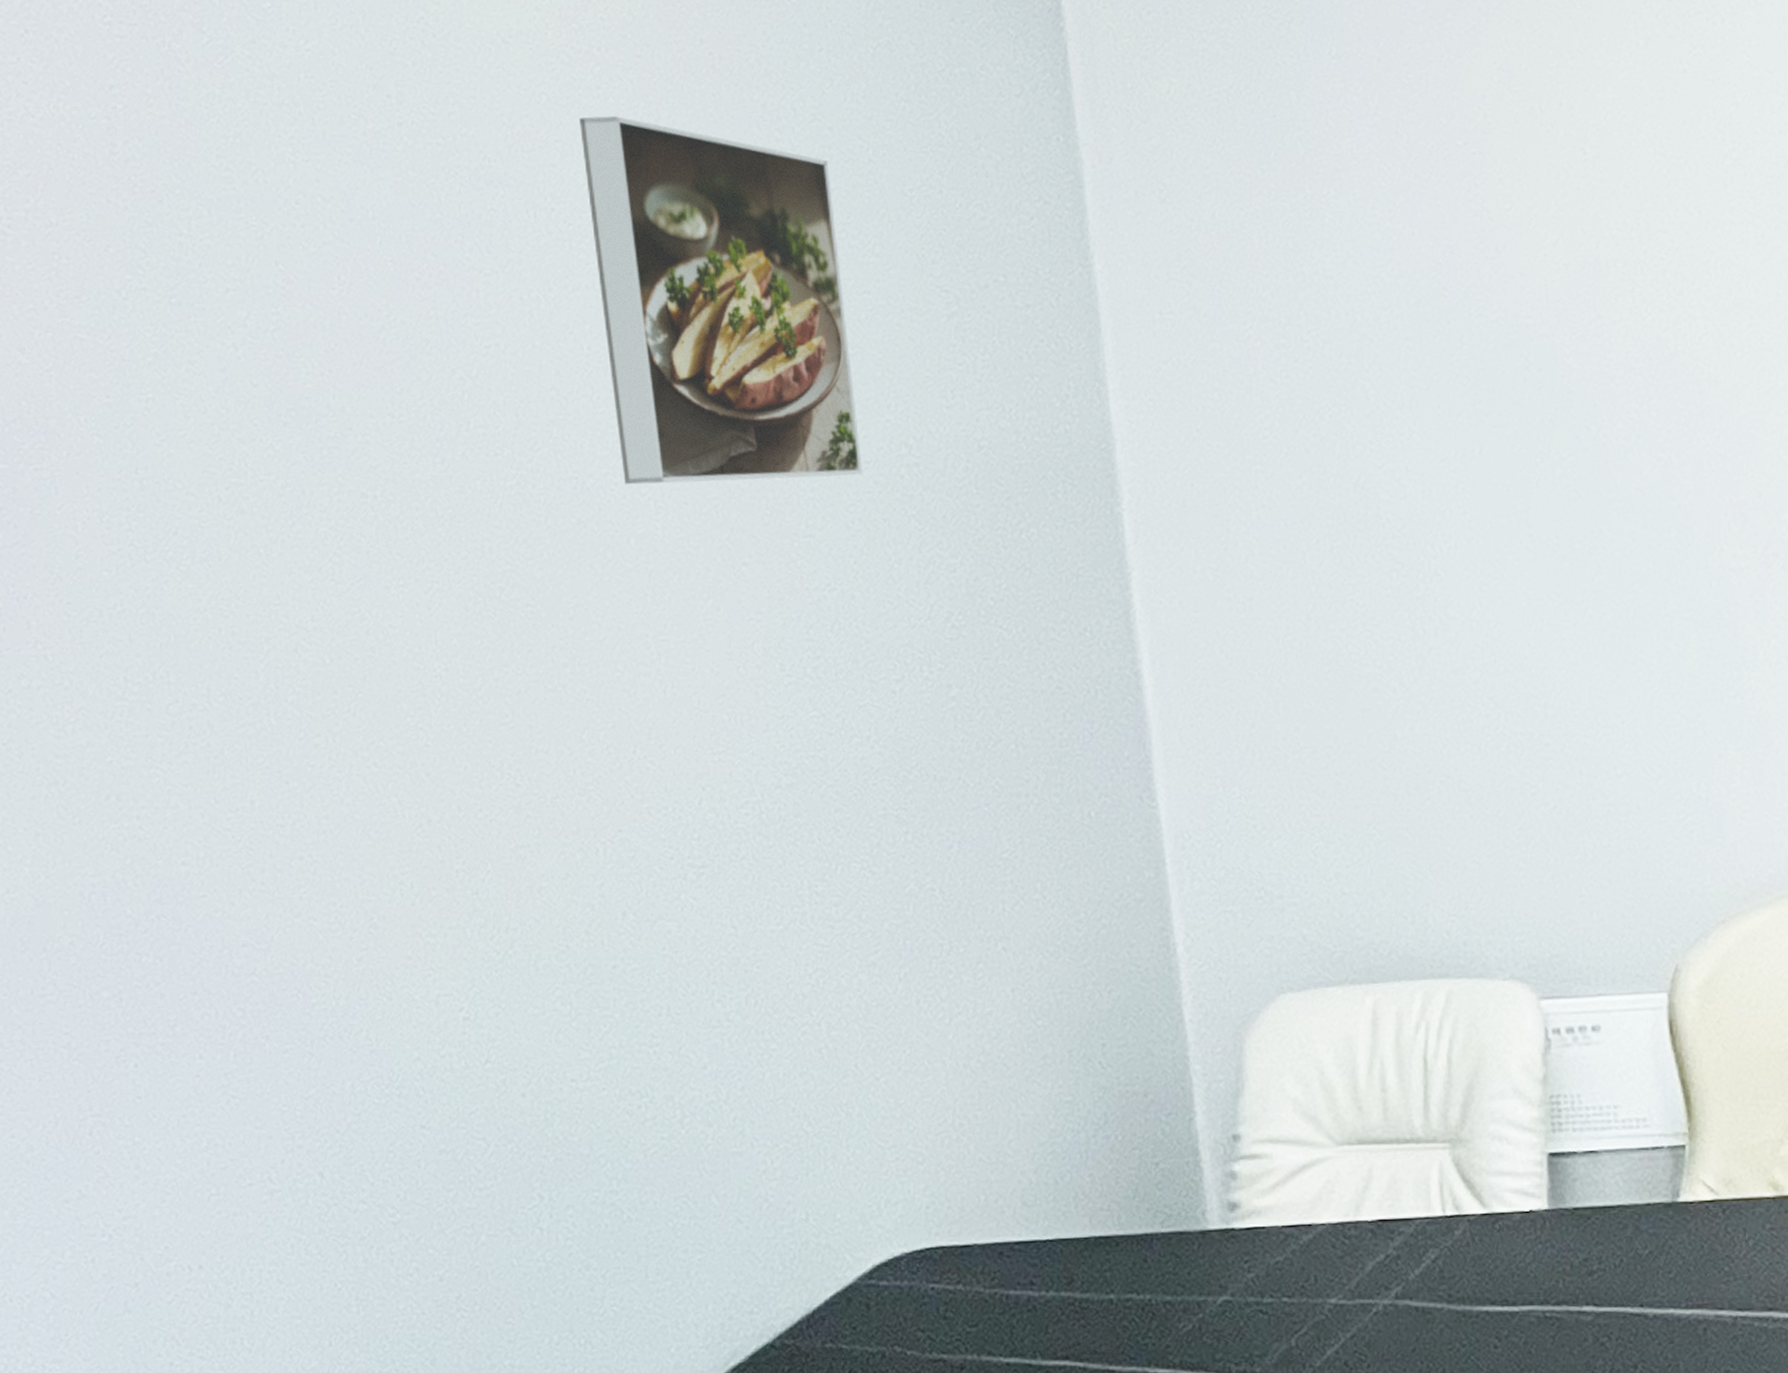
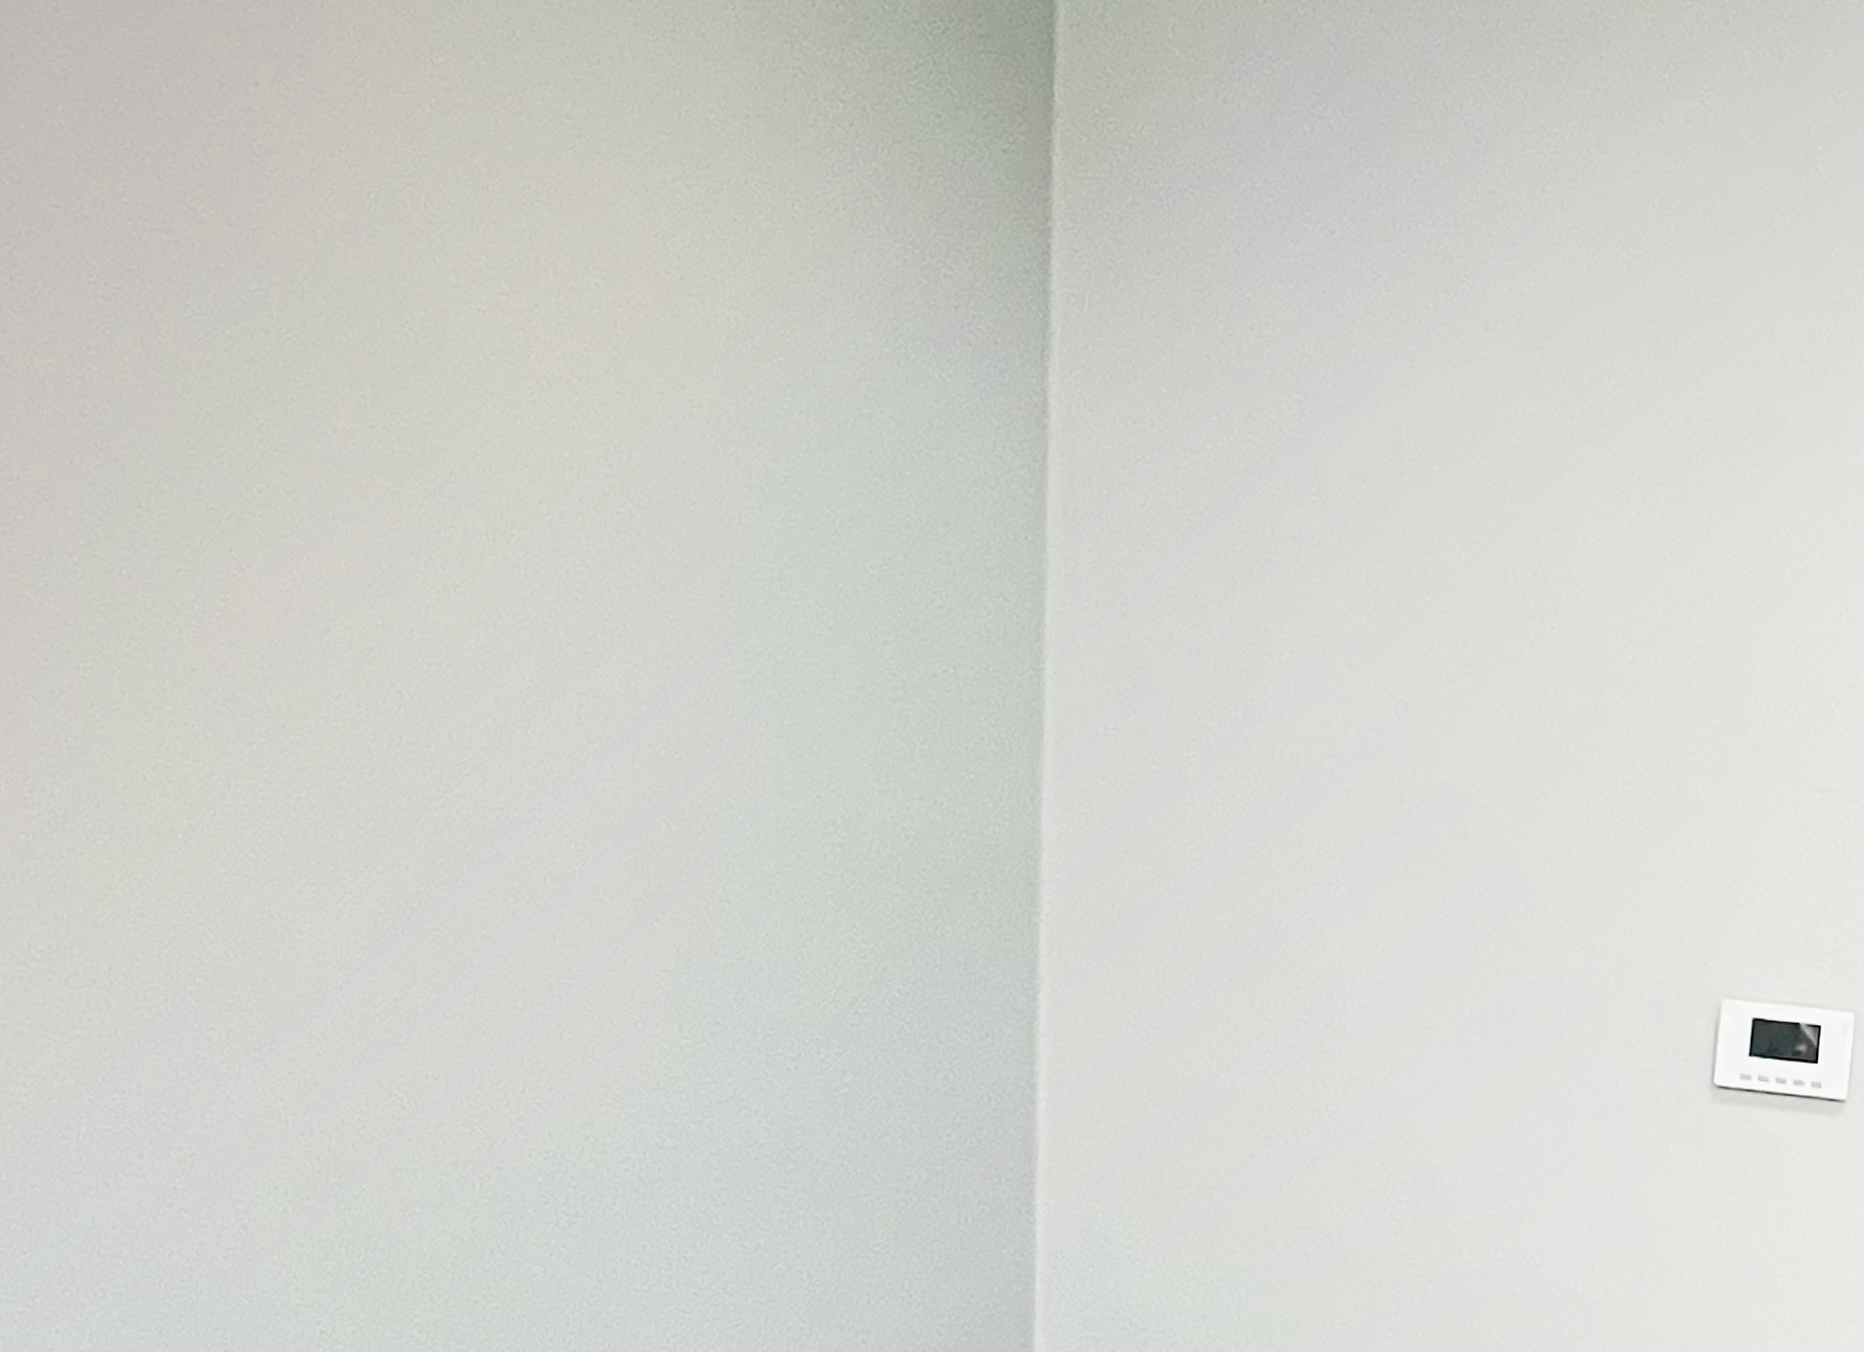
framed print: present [580,115,862,485] -> none [548,447,794,848]

